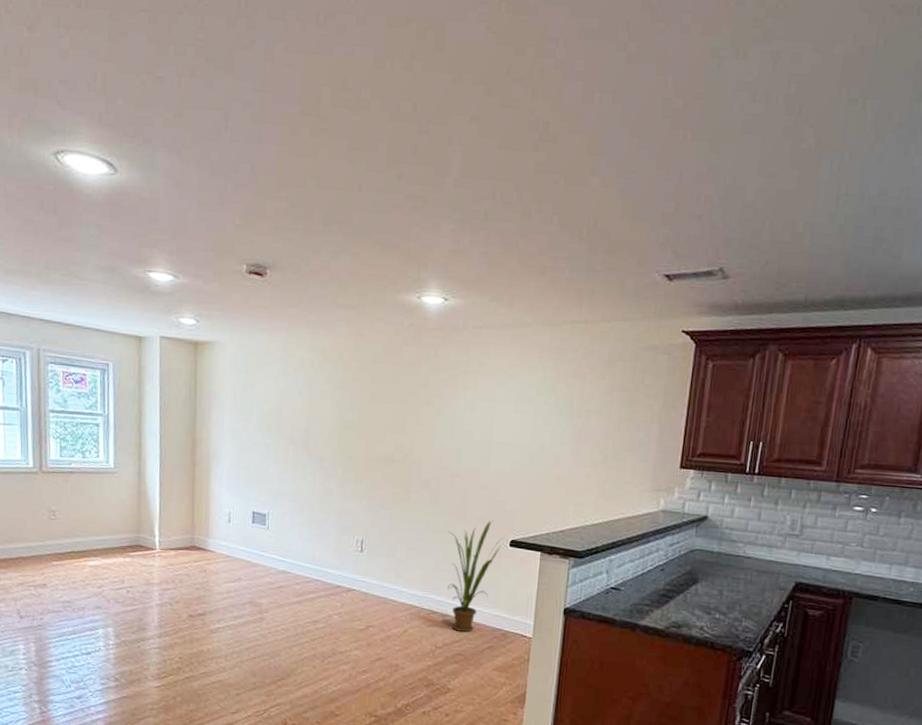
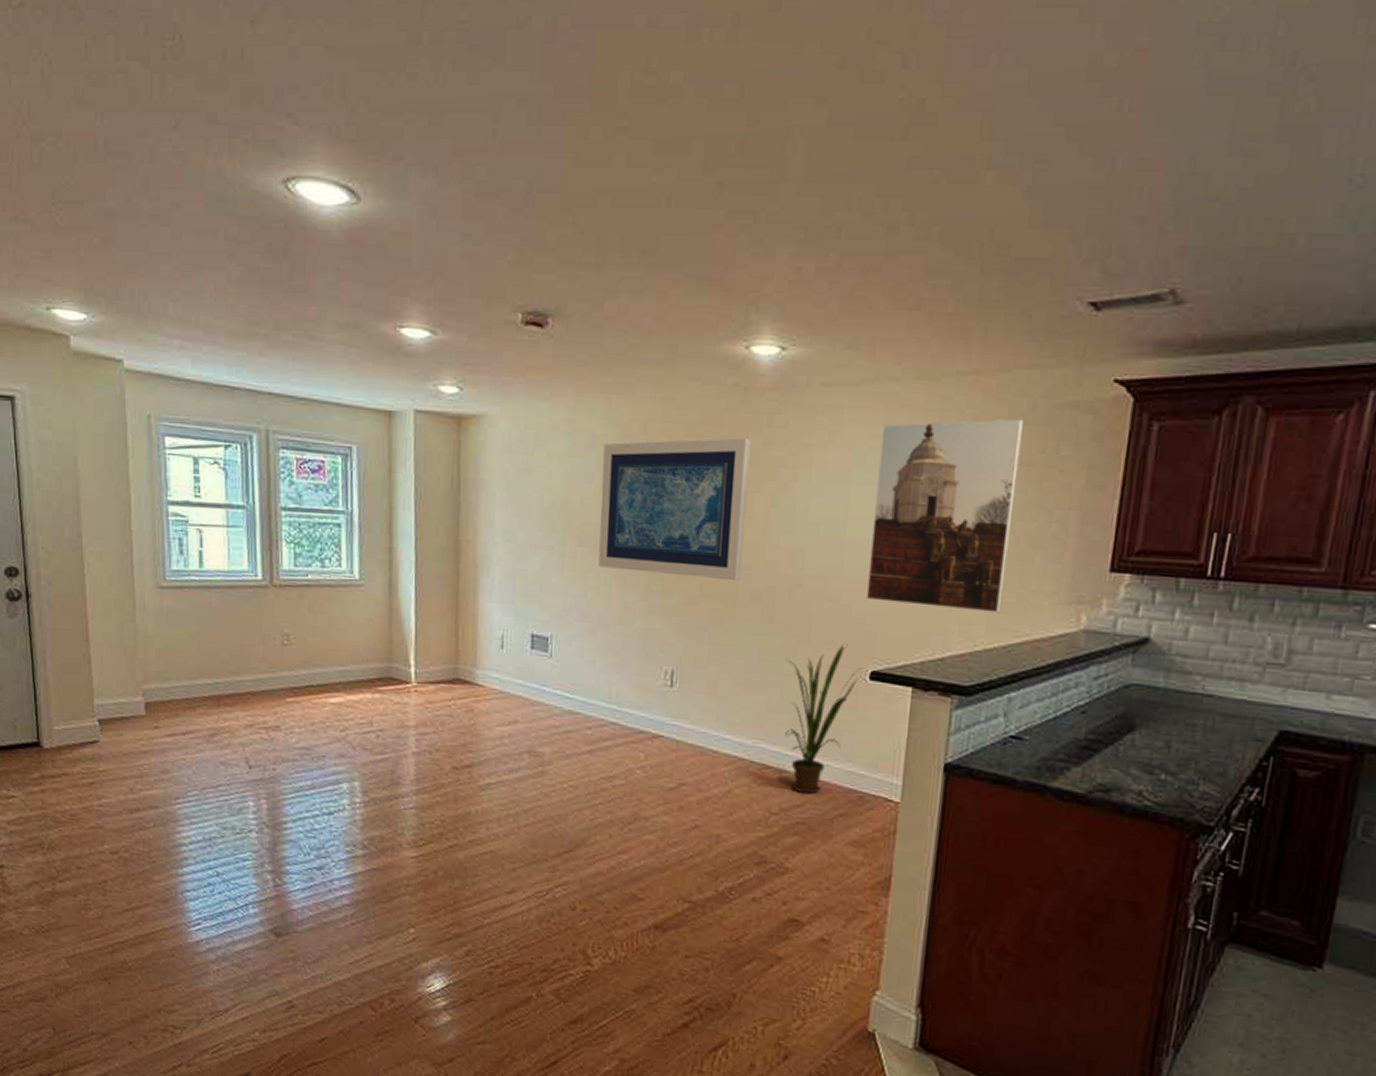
wall art: none [305,365,422,472] -> present [598,438,751,581]
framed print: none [506,356,619,497] -> present [865,418,1023,613]

